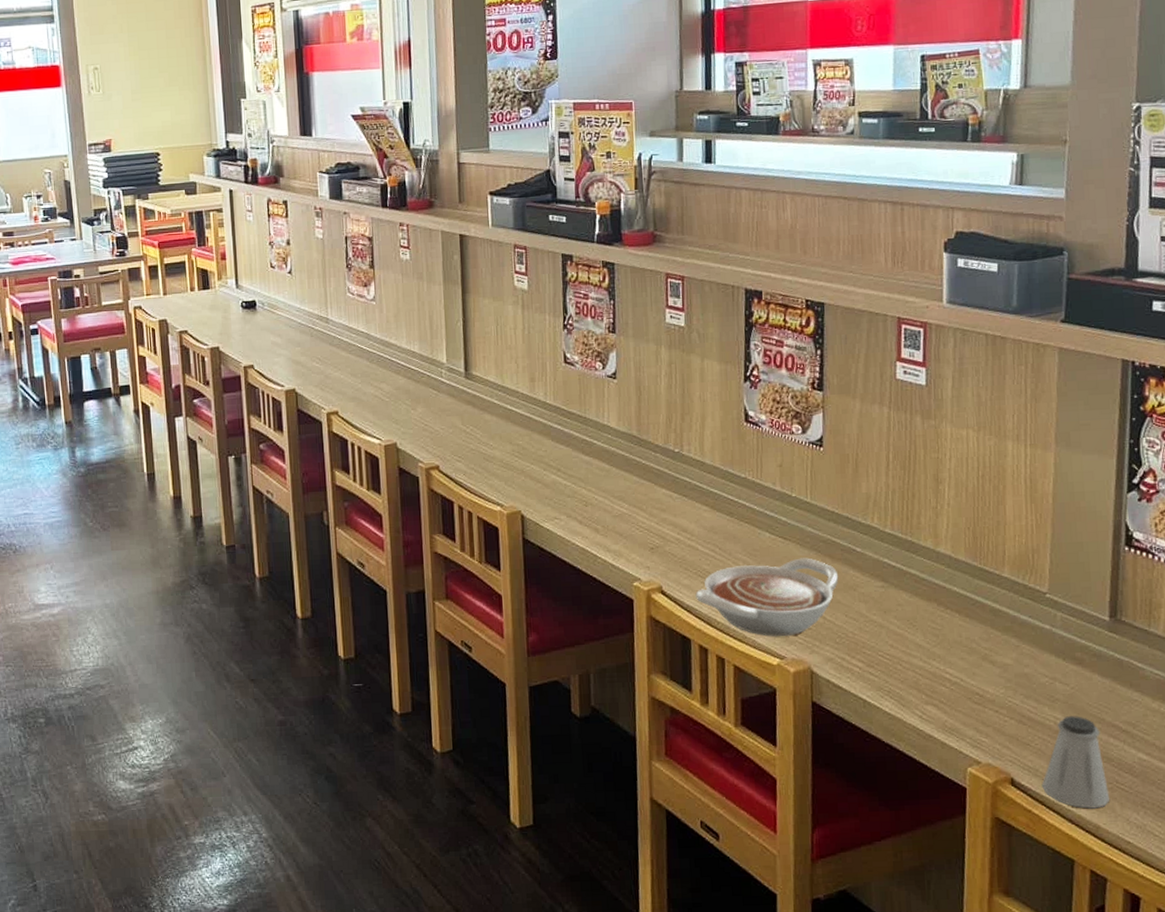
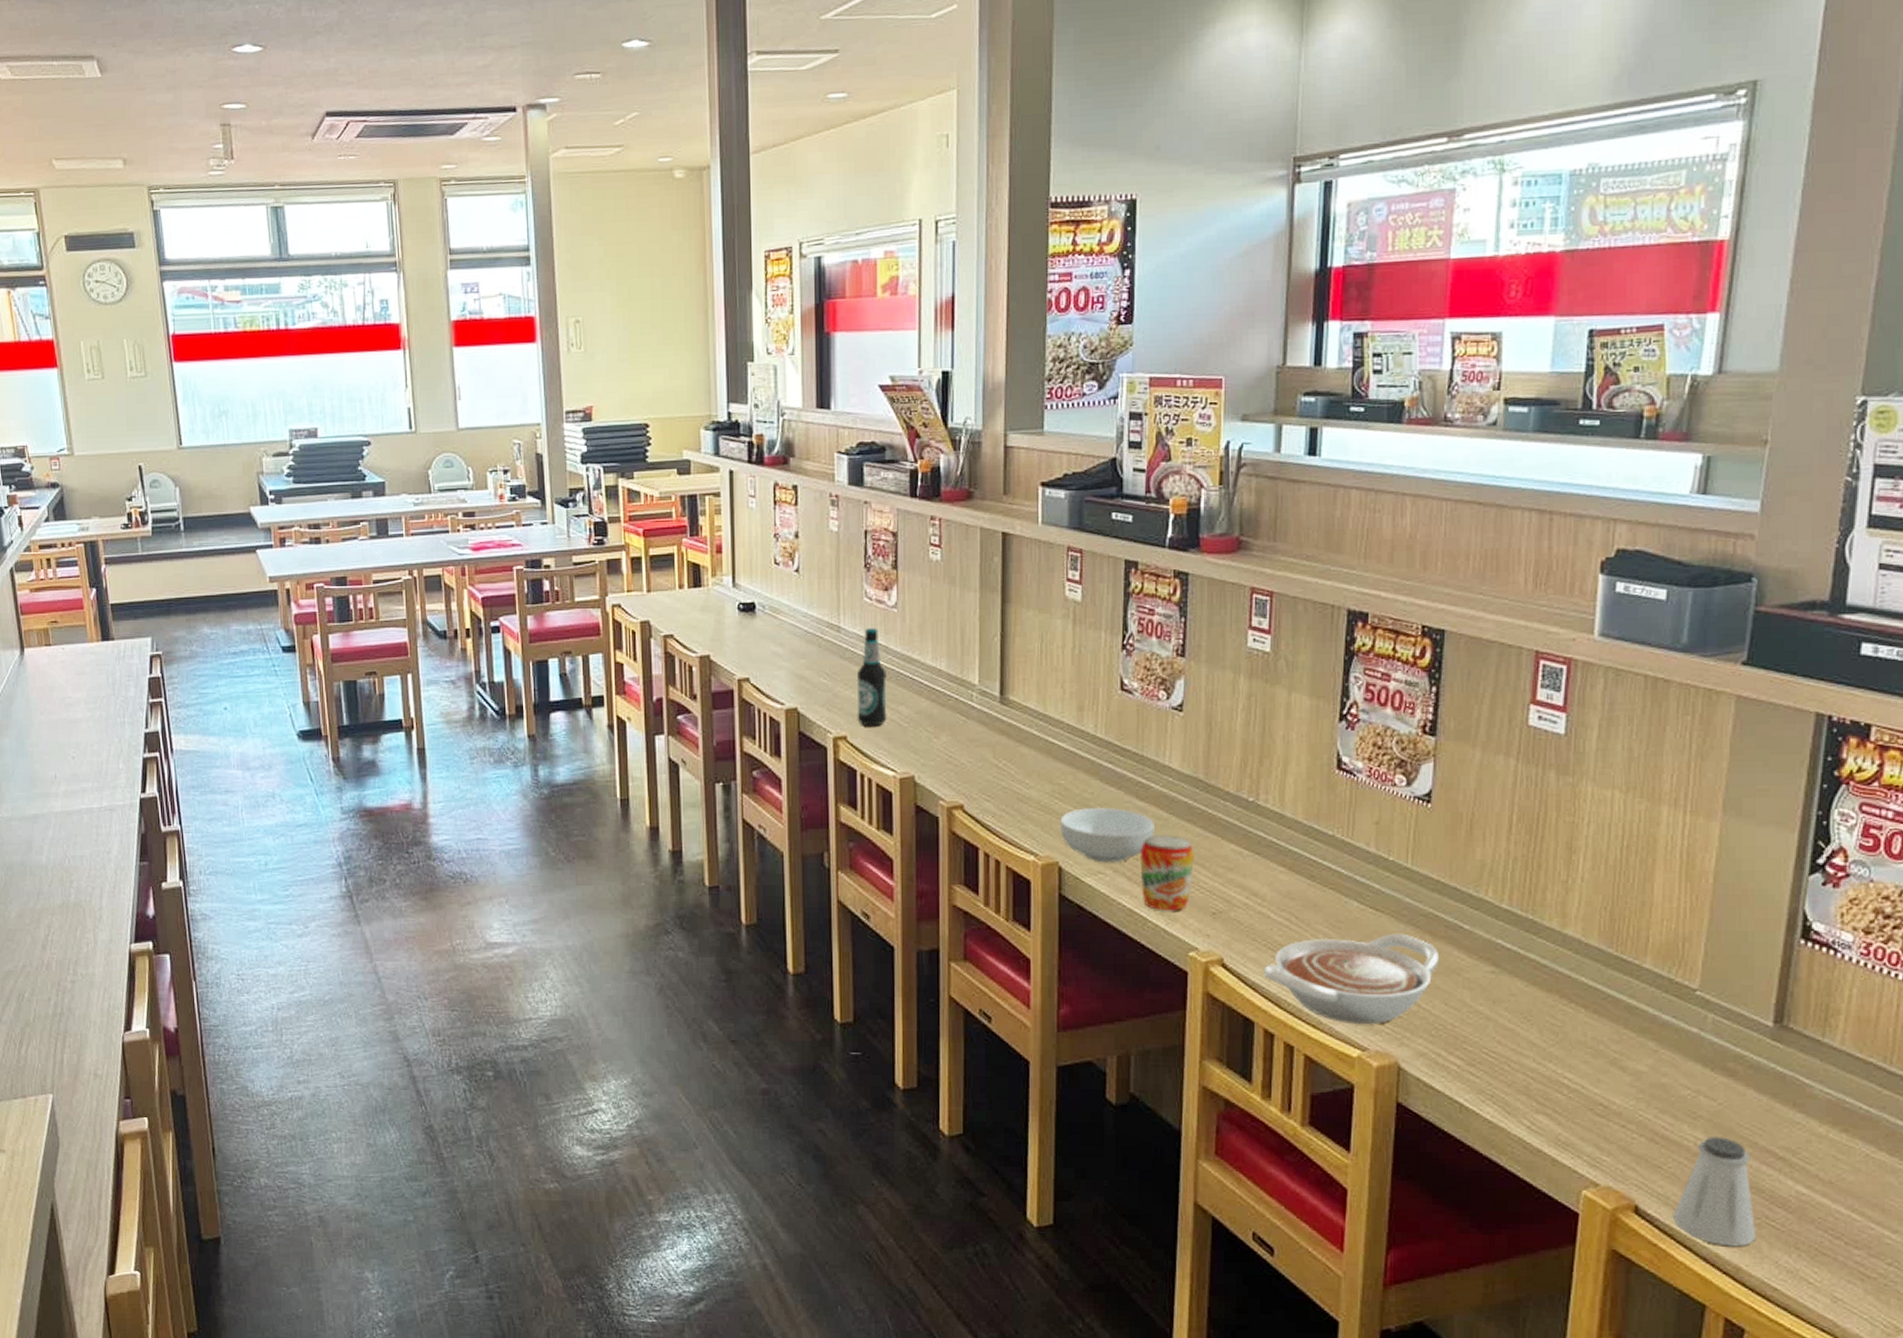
bottle: none [344,318,371,402] -> present [856,628,888,727]
cereal bowl: none [520,462,599,510] -> present [1060,808,1154,863]
beverage can: none [587,483,633,549] -> present [1140,835,1194,911]

